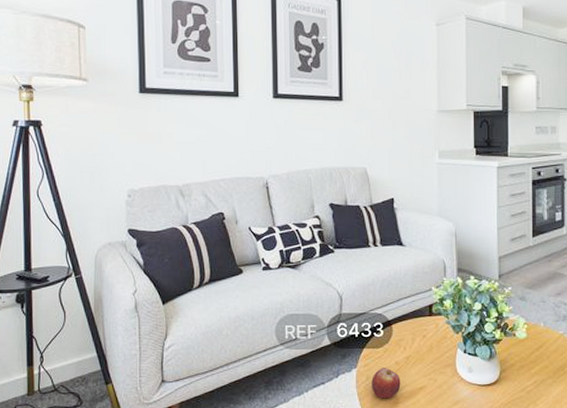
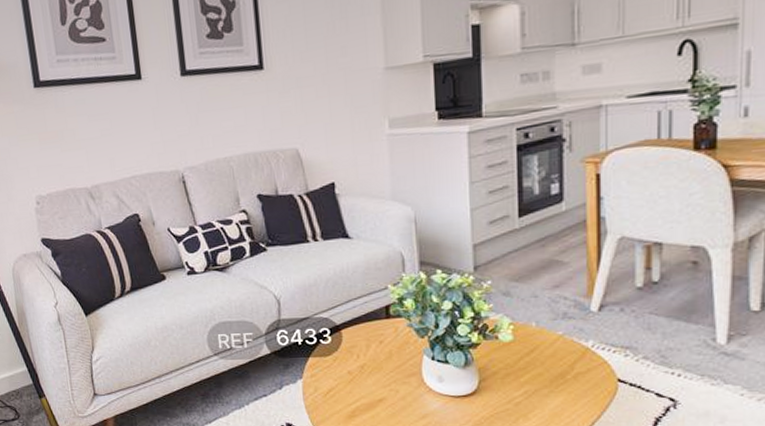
fruit: present [372,368,401,399] -> none [321,378,356,412]

